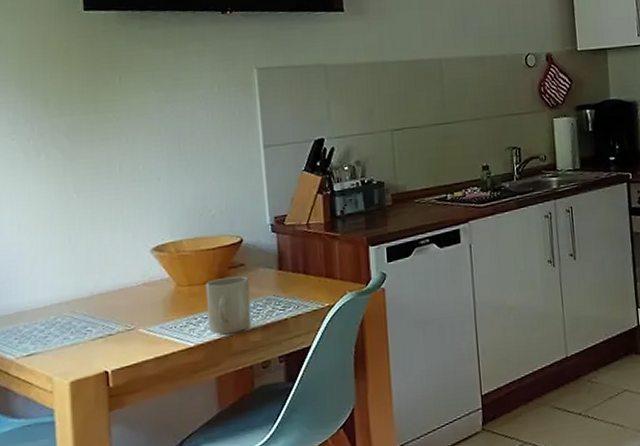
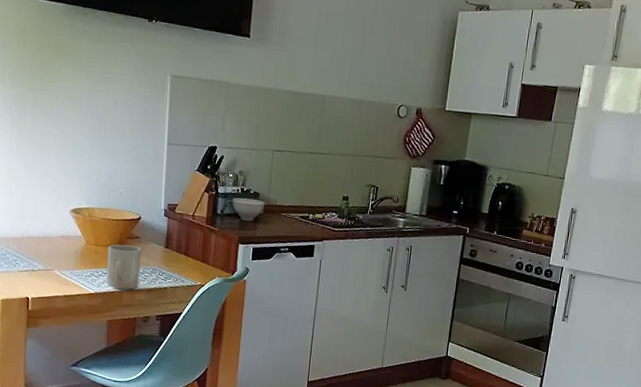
bowl: none [352,190,393,218] -> present [232,197,266,222]

